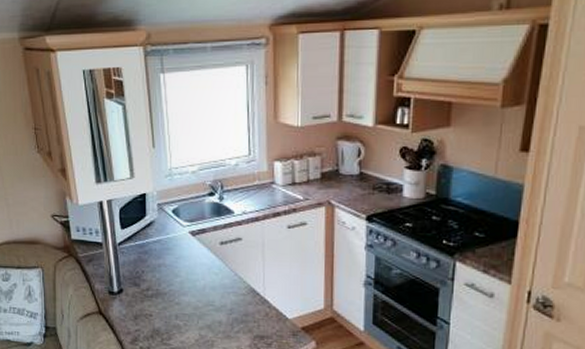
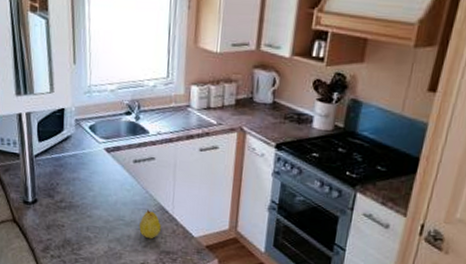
fruit: none [230,292,254,324] -> present [139,209,162,239]

